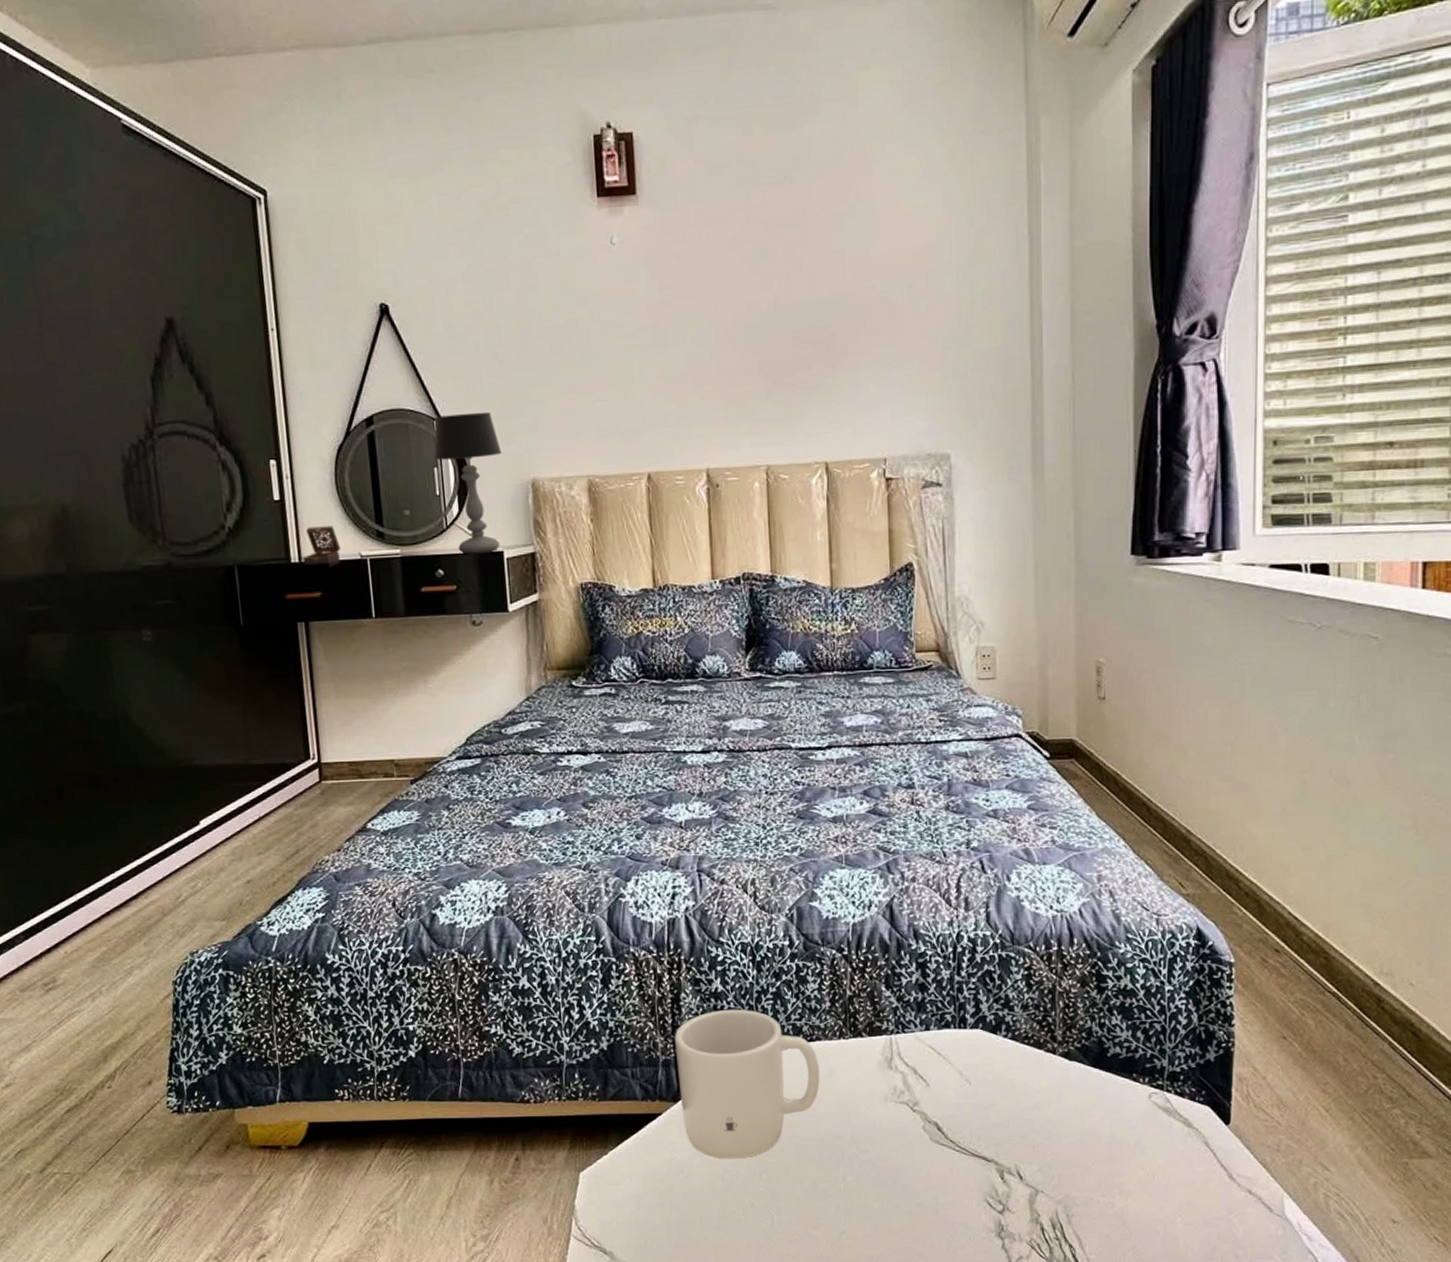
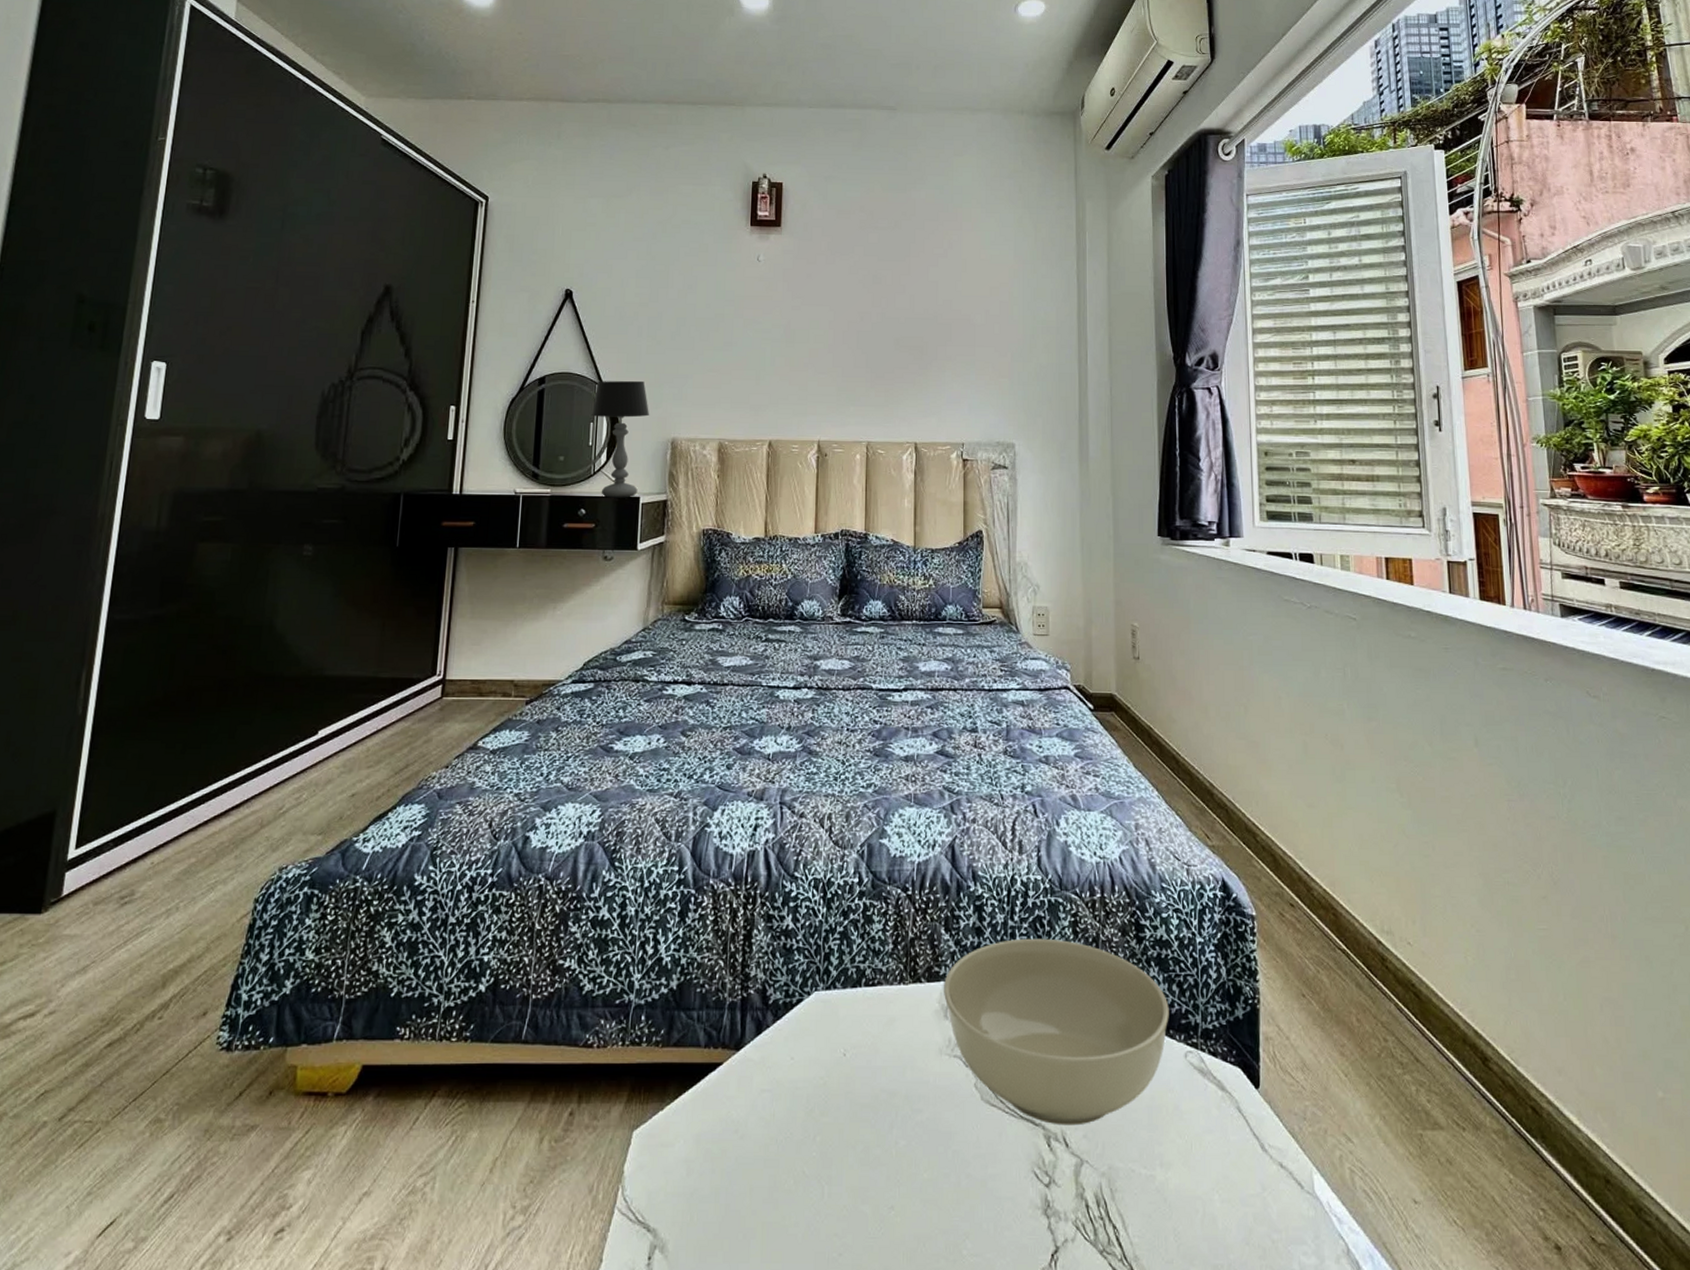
jewelry box: present [302,526,340,570] -> none [463,464,498,502]
mug: present [674,1009,820,1159] -> none [742,948,879,1118]
bowl: none [887,992,1133,1161] -> present [944,938,1169,1126]

